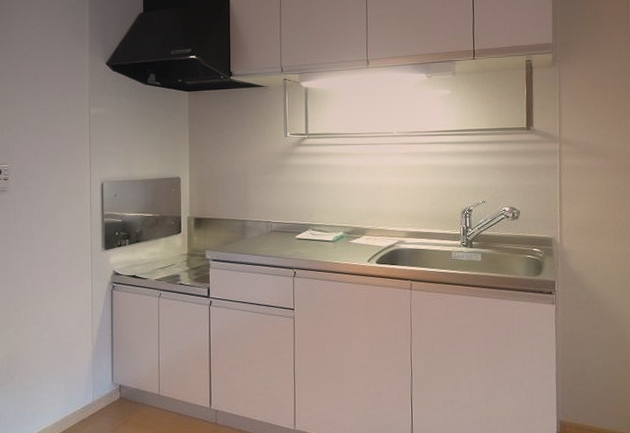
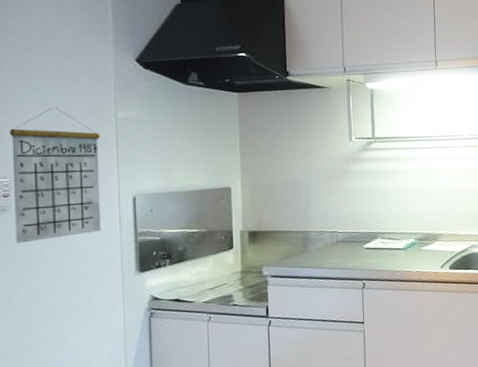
calendar: none [10,104,77,220] -> present [10,107,101,244]

